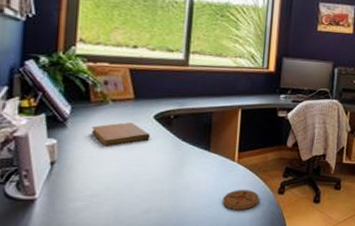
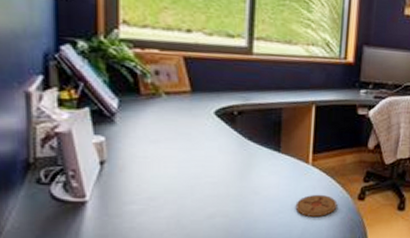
notebook: present [91,122,151,146] -> none [143,118,212,145]

